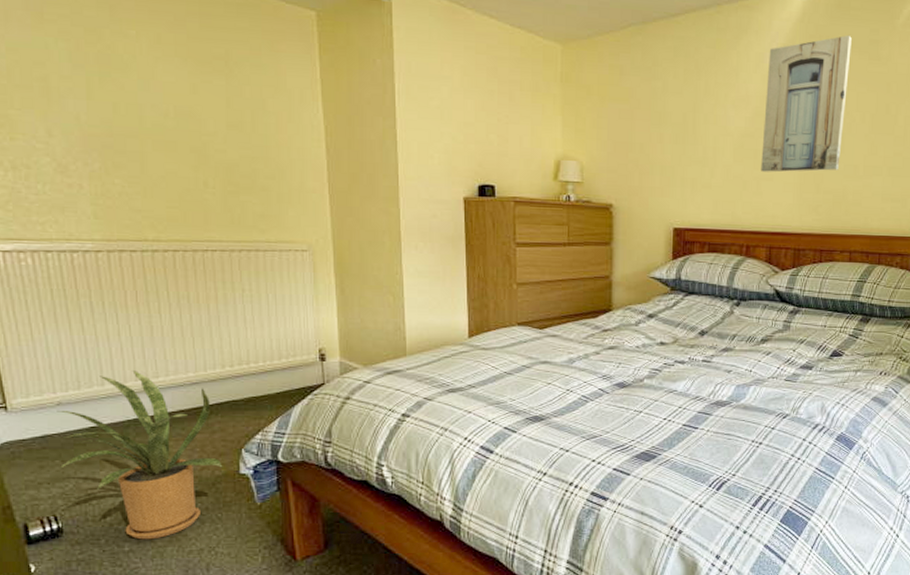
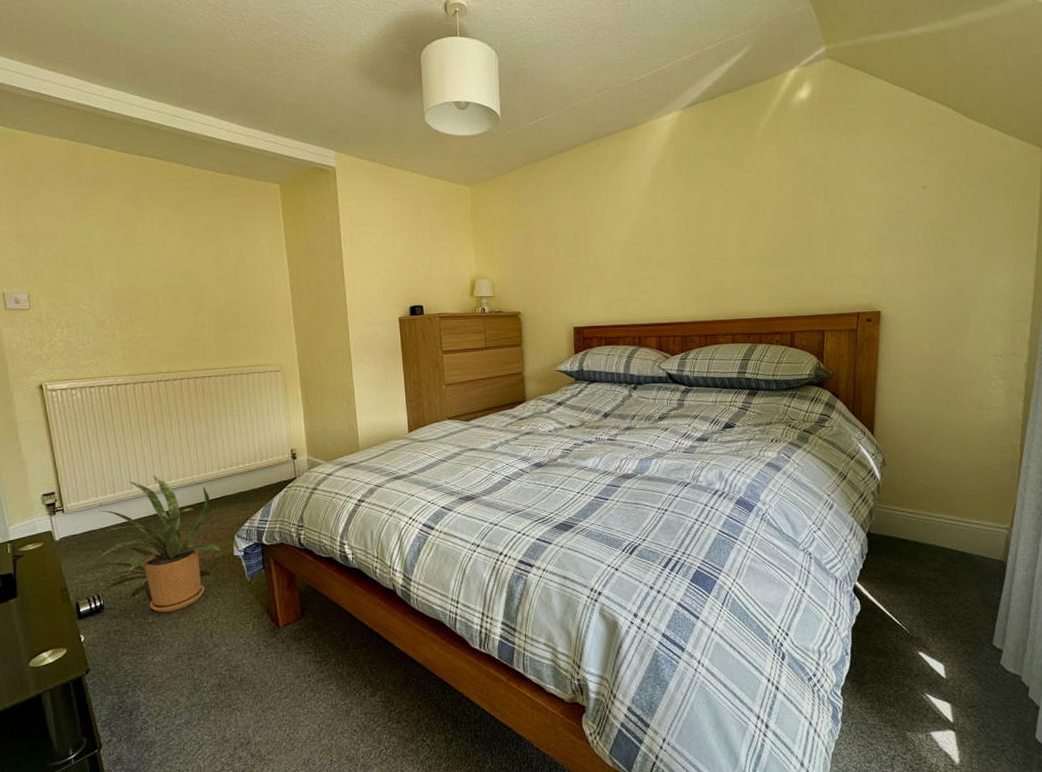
wall art: present [761,35,852,173] -> none [644,149,717,273]

